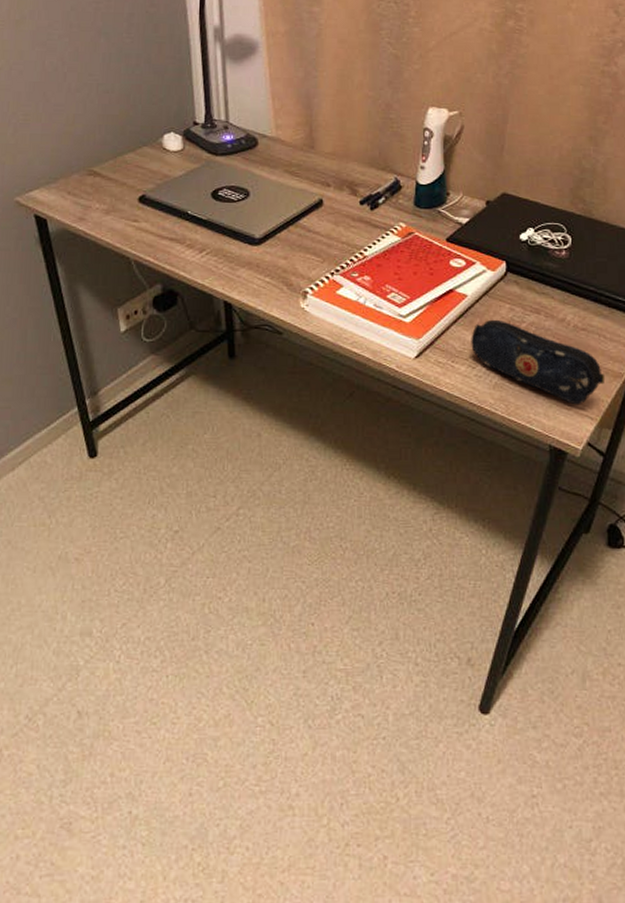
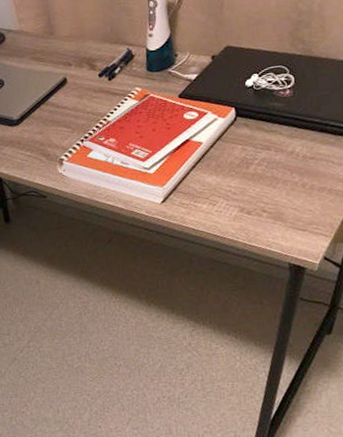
pencil case: present [471,319,605,405] -> none [209,160,336,226]

